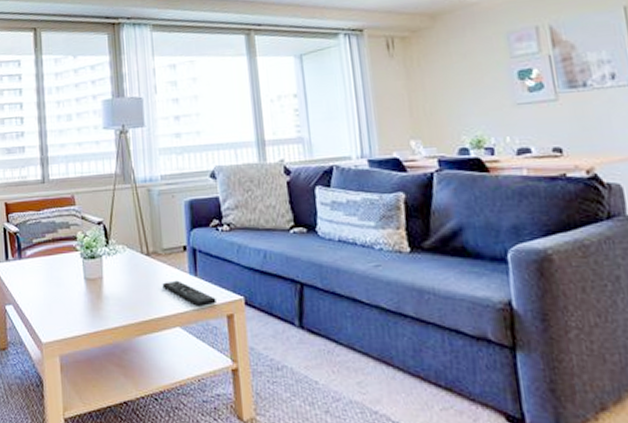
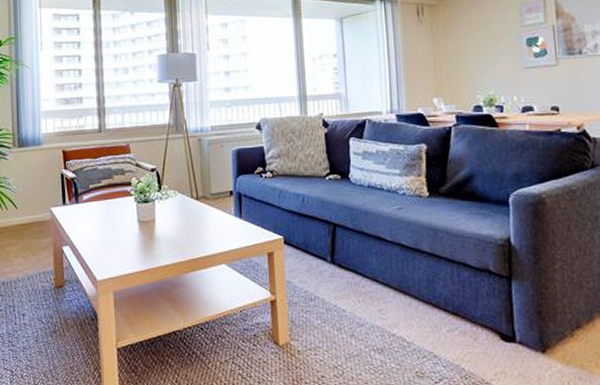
remote control: present [162,280,216,308] -> none [210,222,258,247]

